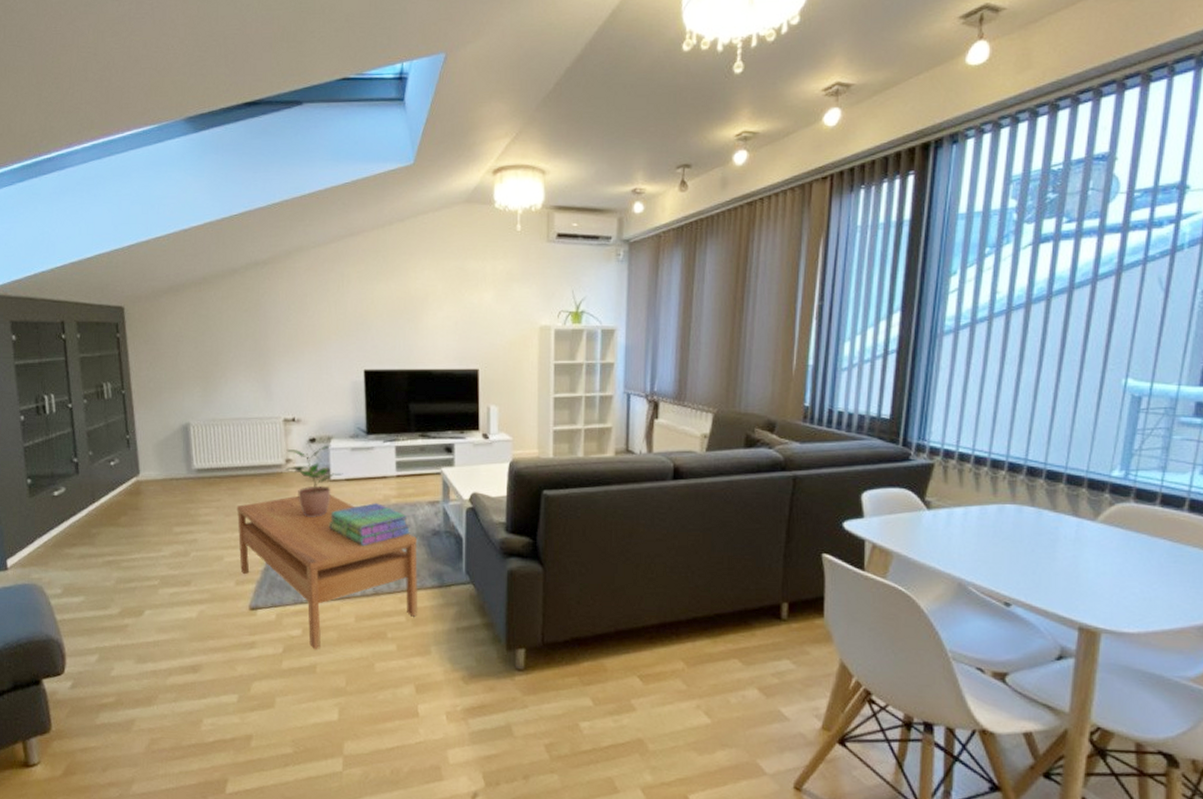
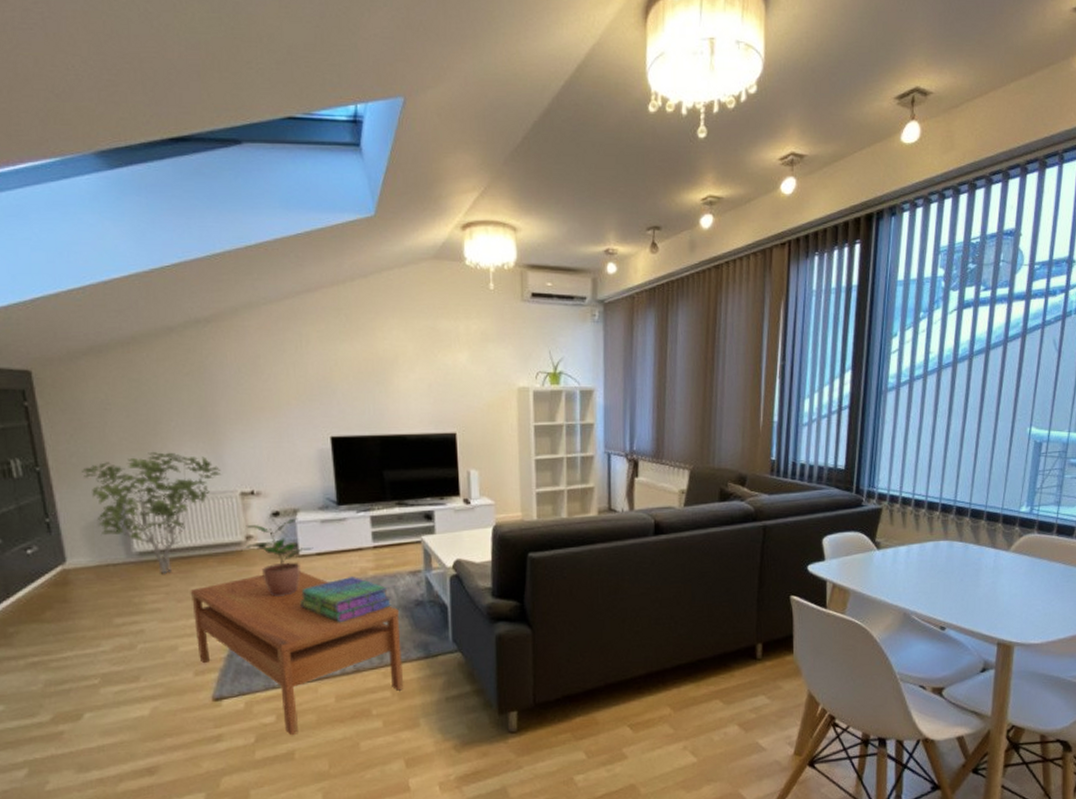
shrub: none [157,380,269,490] -> present [82,452,222,574]

